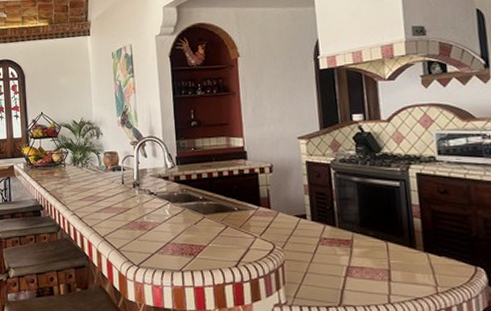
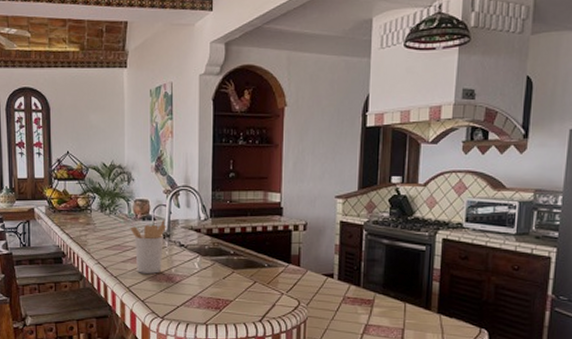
utensil holder: none [101,169,136,222] -> present [130,219,166,274]

